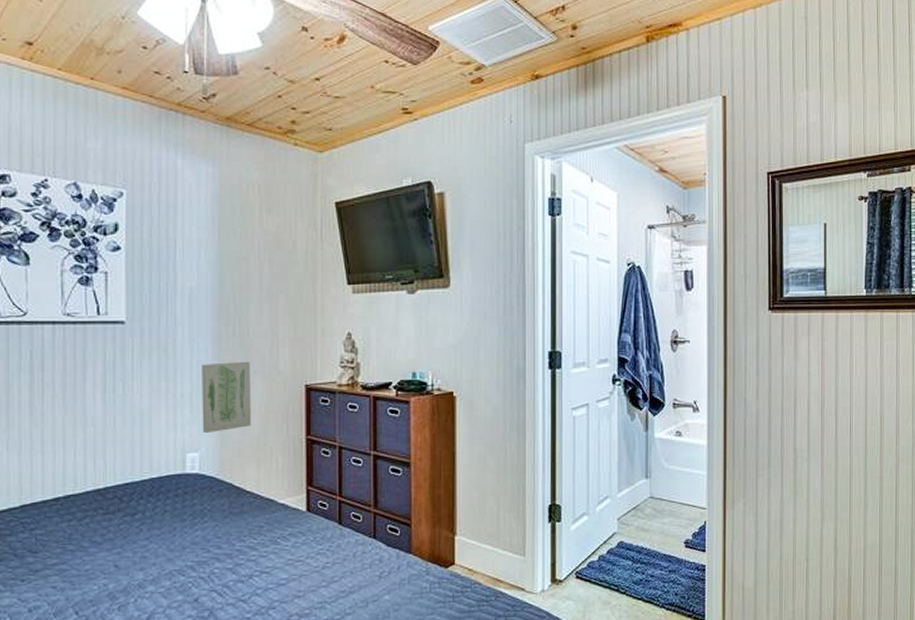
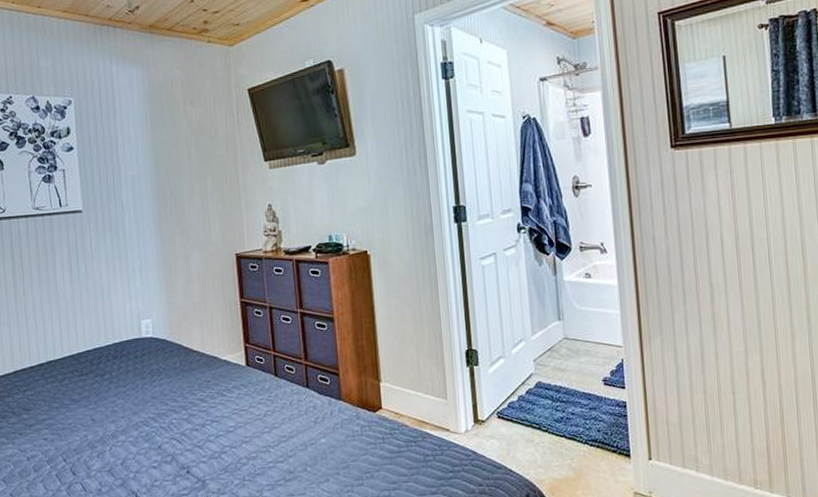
wall art: present [202,361,252,434] -> none [147,236,193,302]

